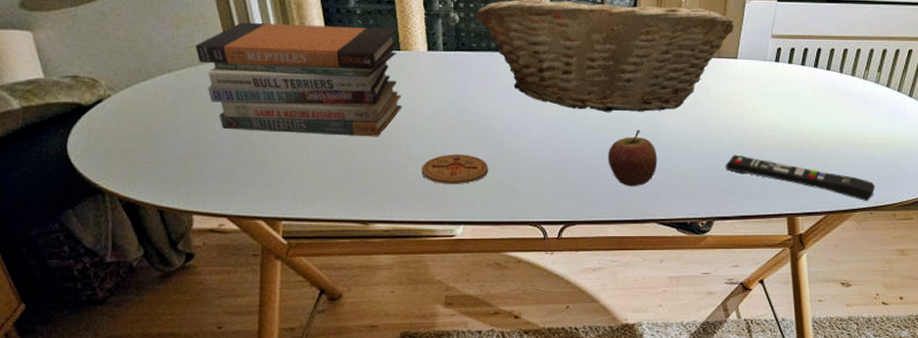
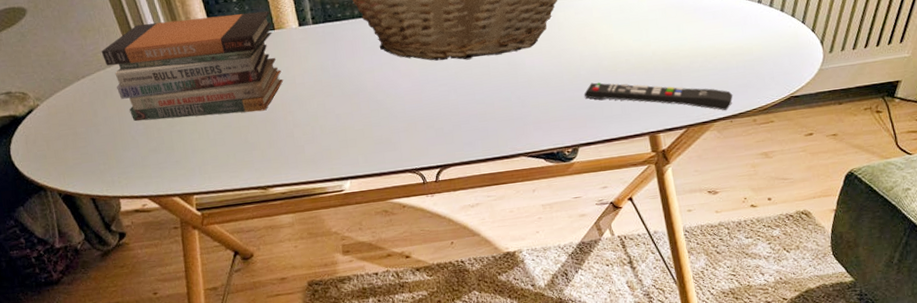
coaster: present [421,154,488,184] -> none [307,116,366,145]
apple: present [608,130,658,187] -> none [472,72,520,126]

